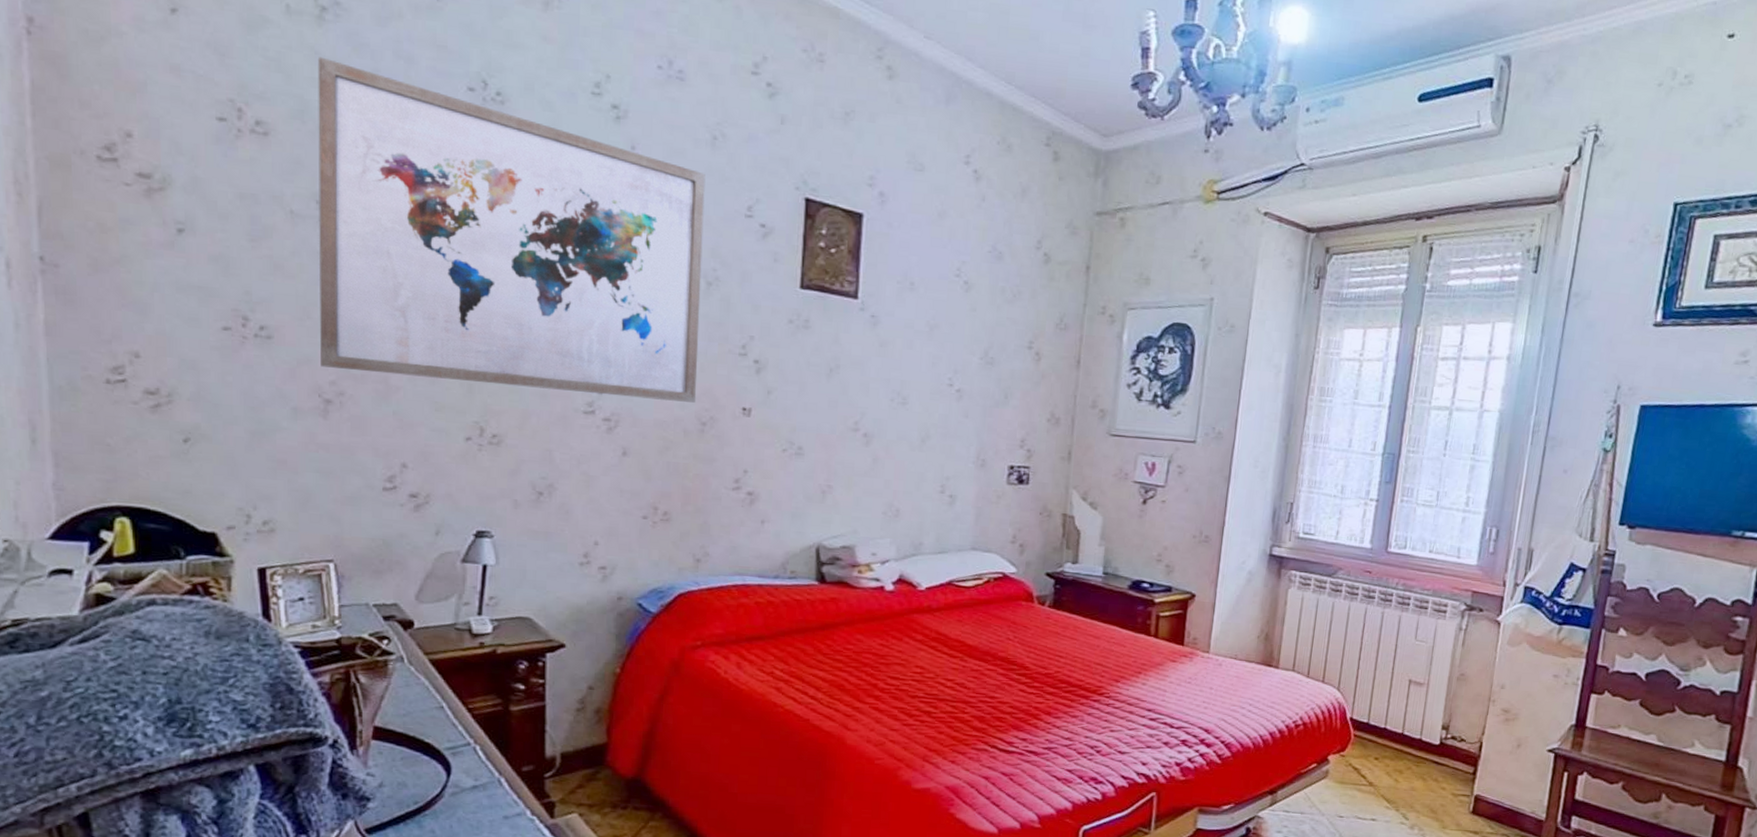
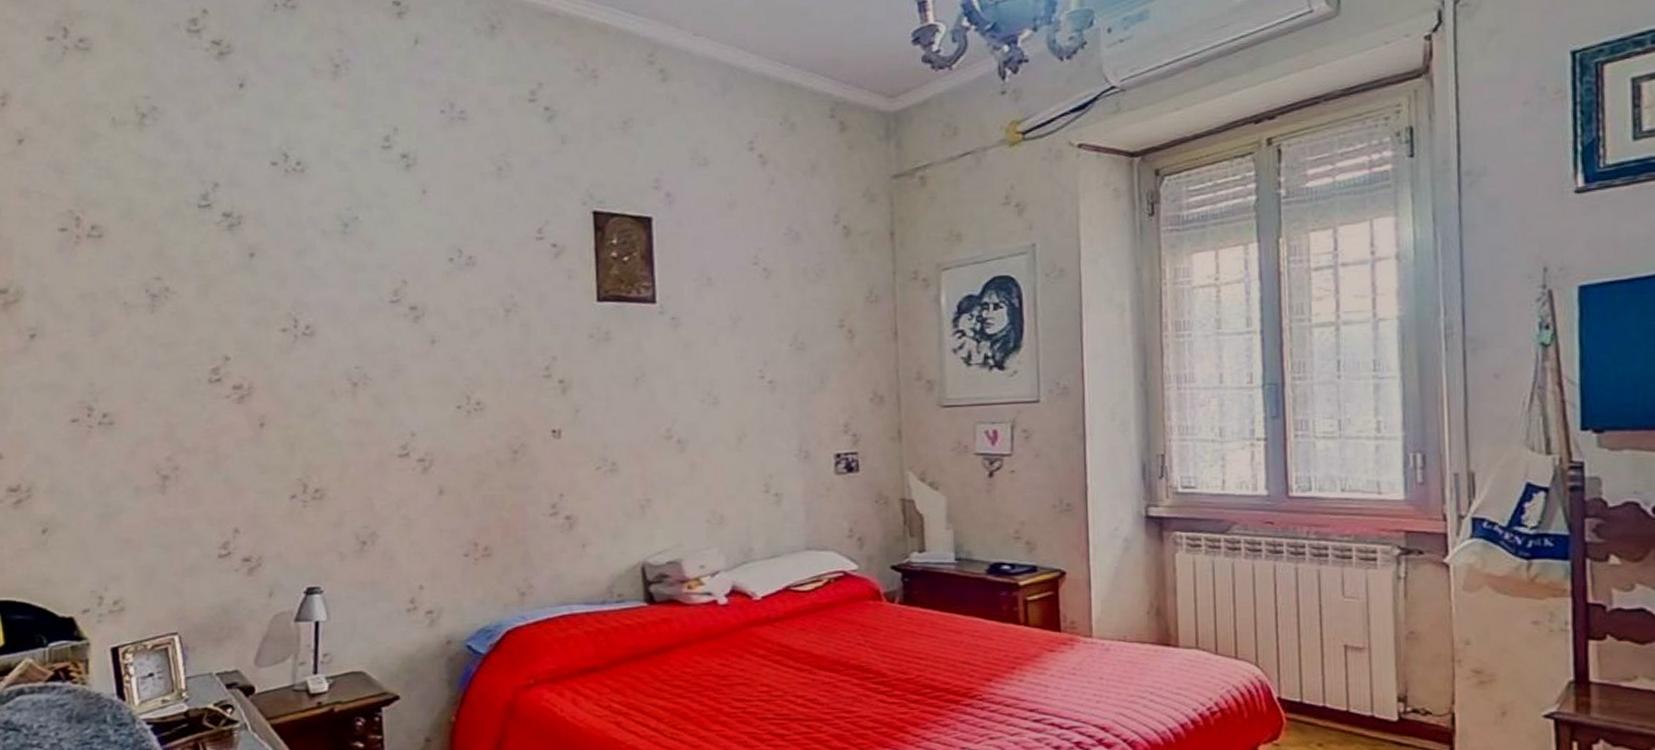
wall art: present [317,56,706,403] -> none [140,158,506,445]

